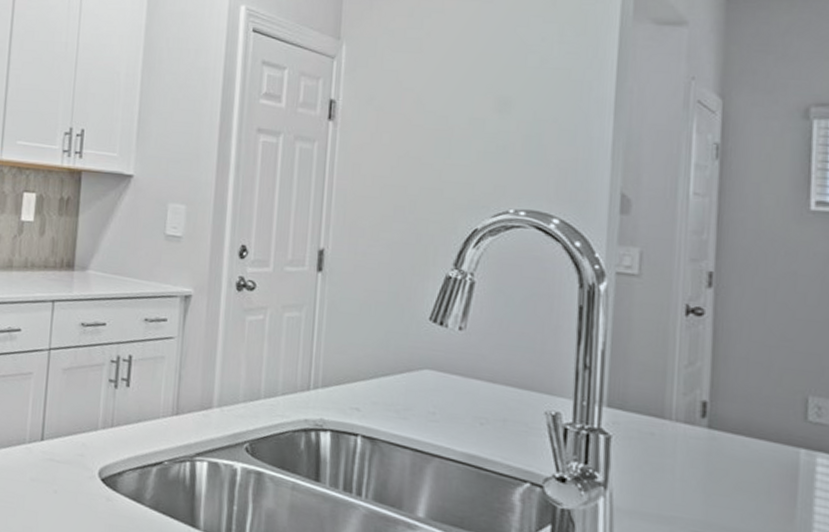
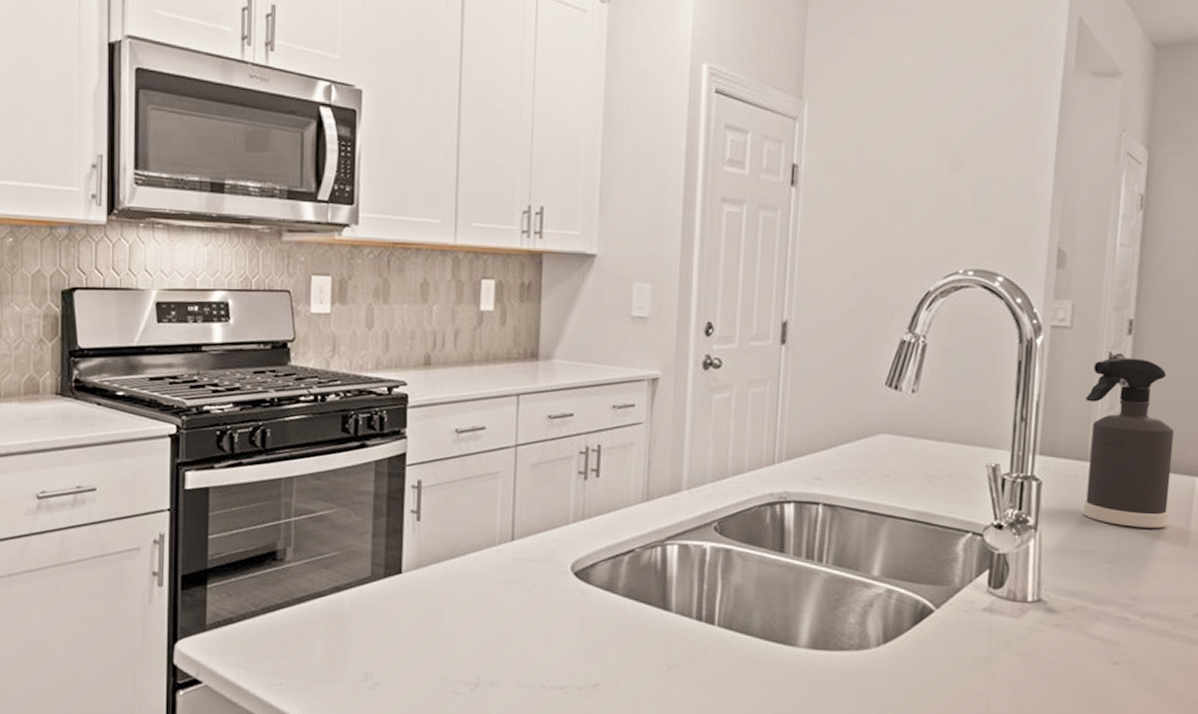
spray bottle: none [660,310,770,502] -> present [1083,357,1174,529]

